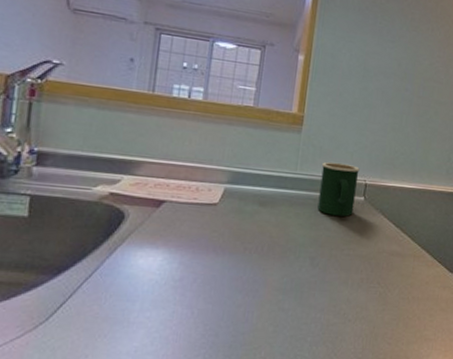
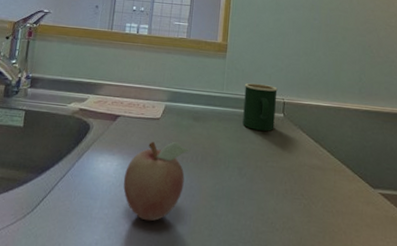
fruit: none [170,231,255,322] -> present [123,141,191,222]

